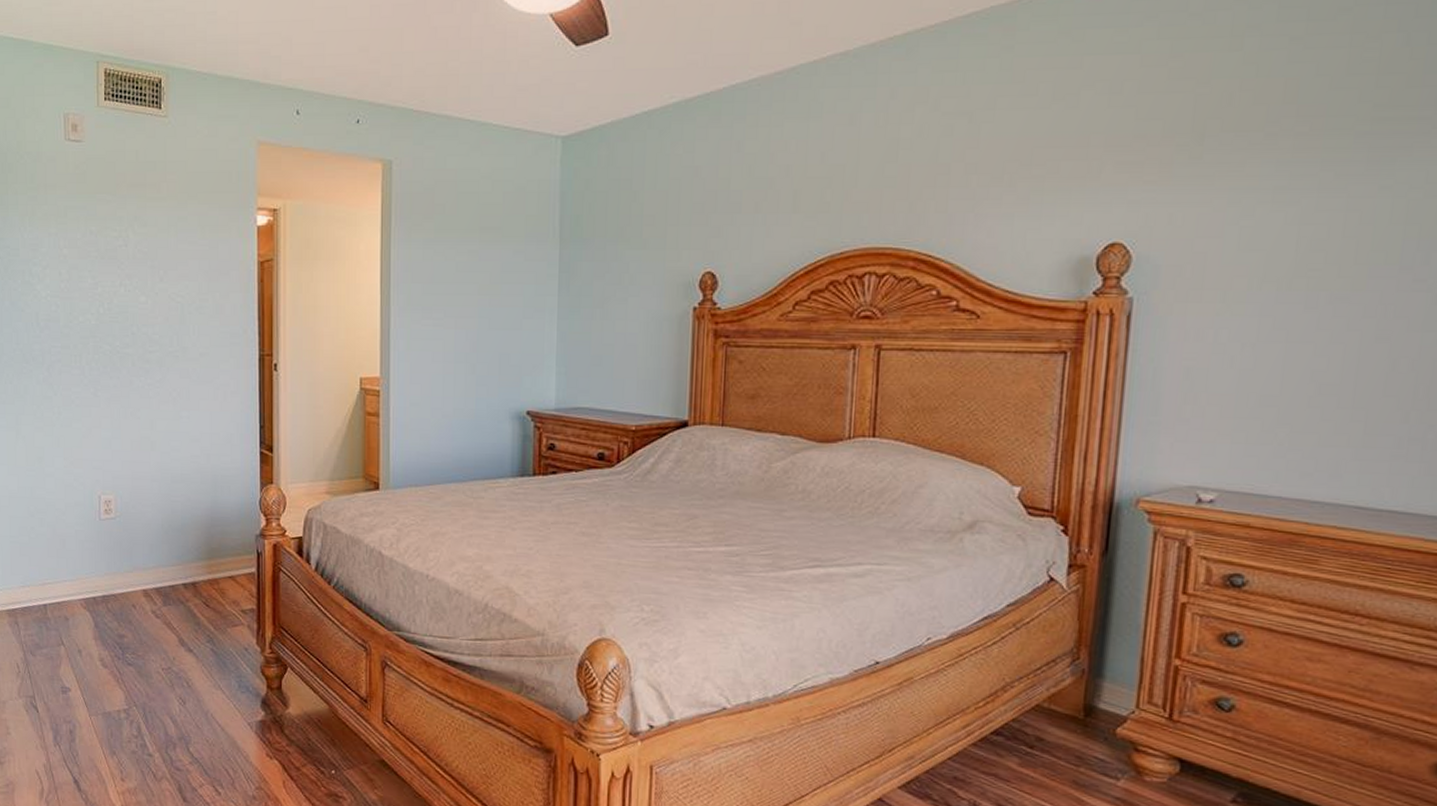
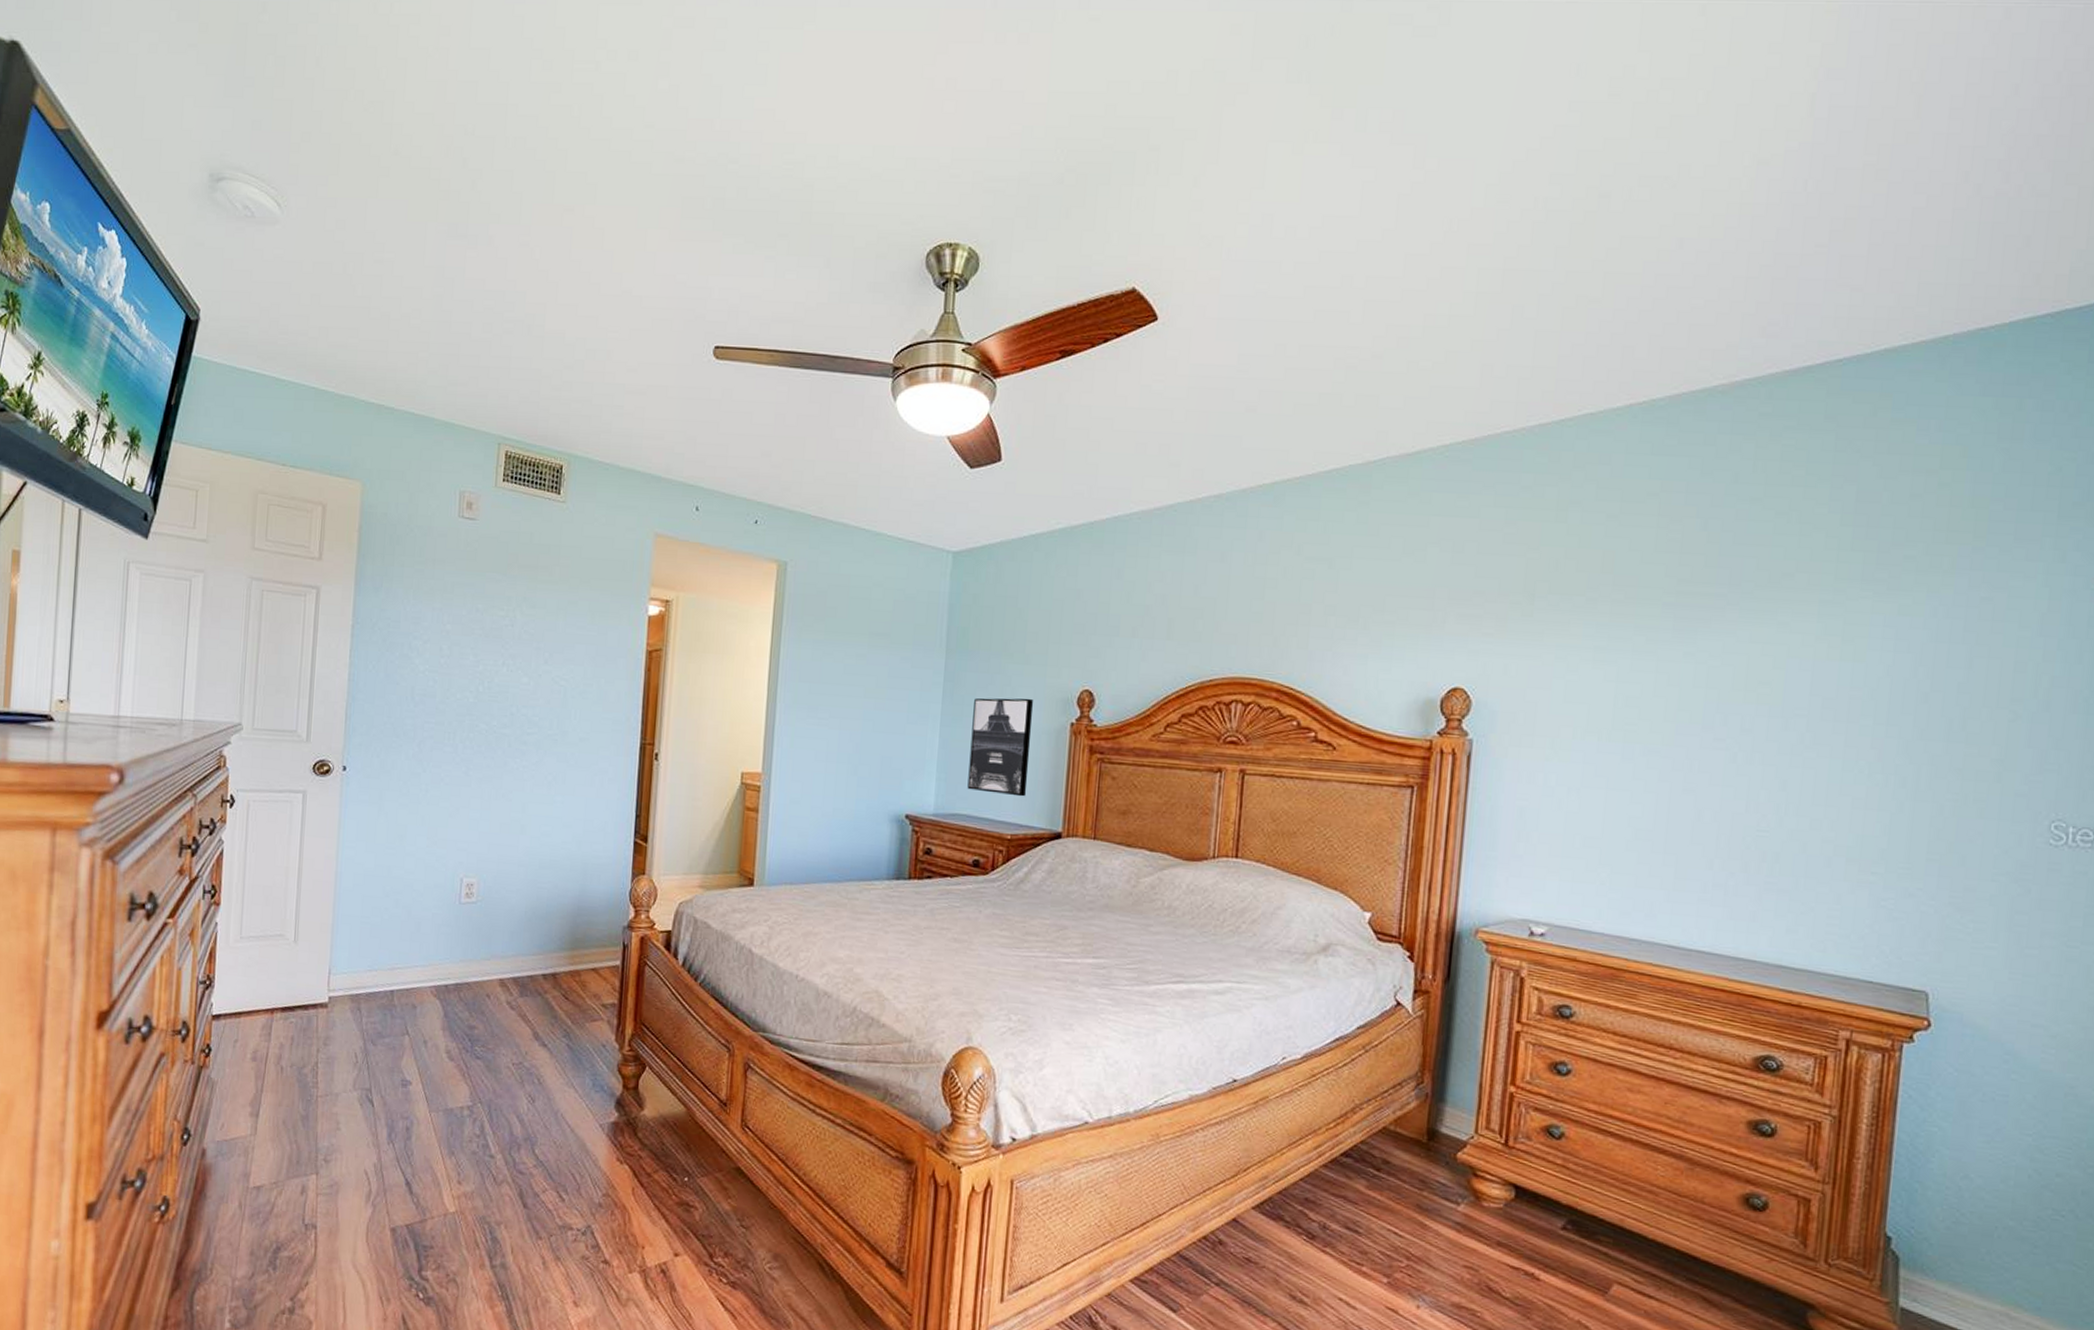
wall art: none [588,284,654,387] -> present [967,698,1034,797]

